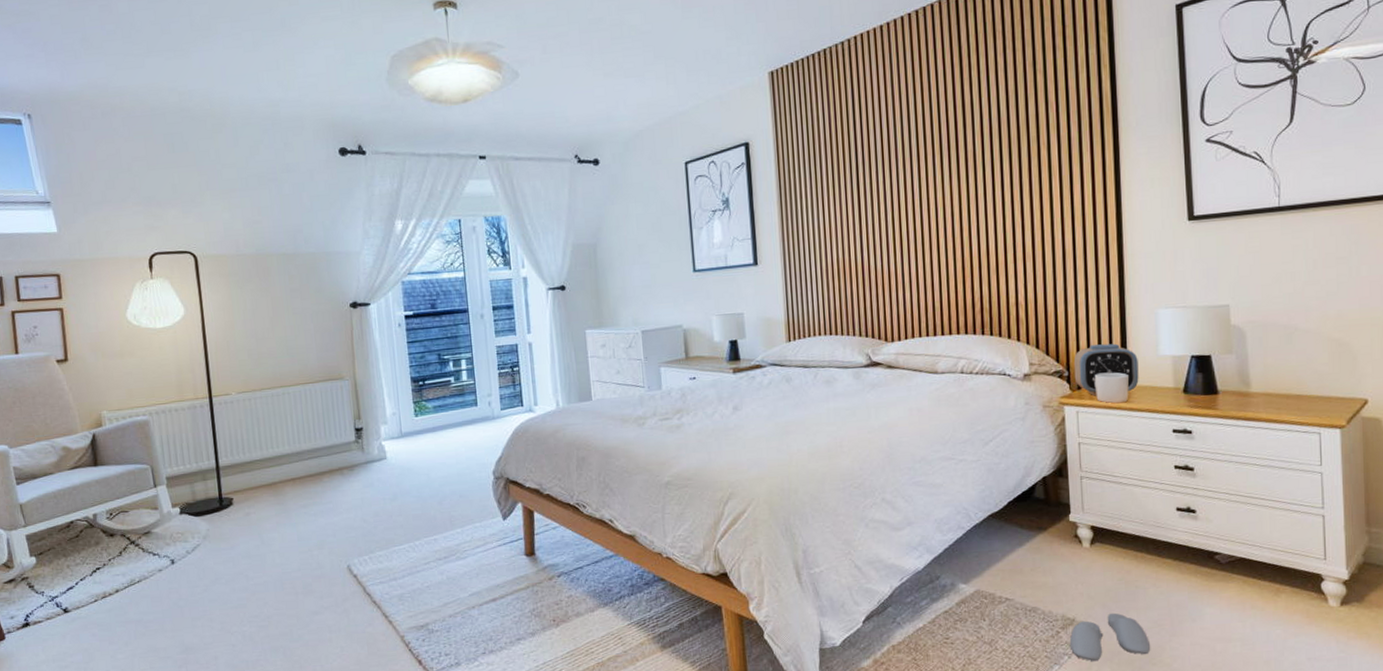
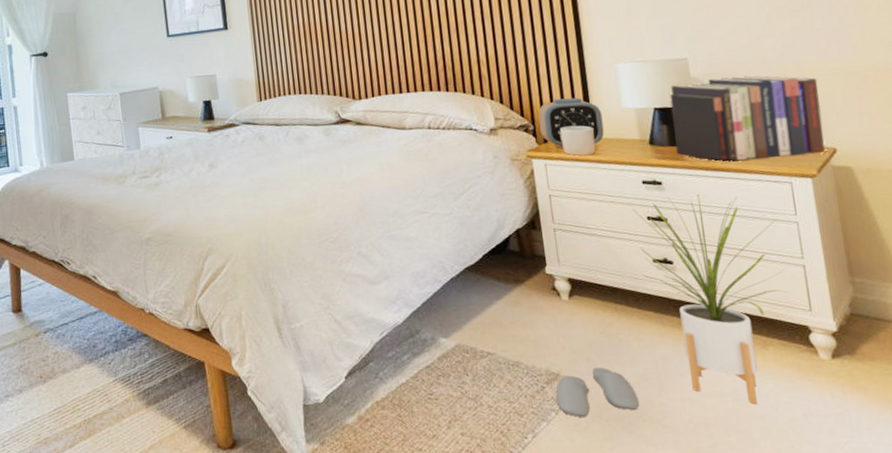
house plant: none [1161,444,1306,649] -> present [633,194,789,404]
books: none [1208,324,1357,411] -> present [669,76,825,162]

